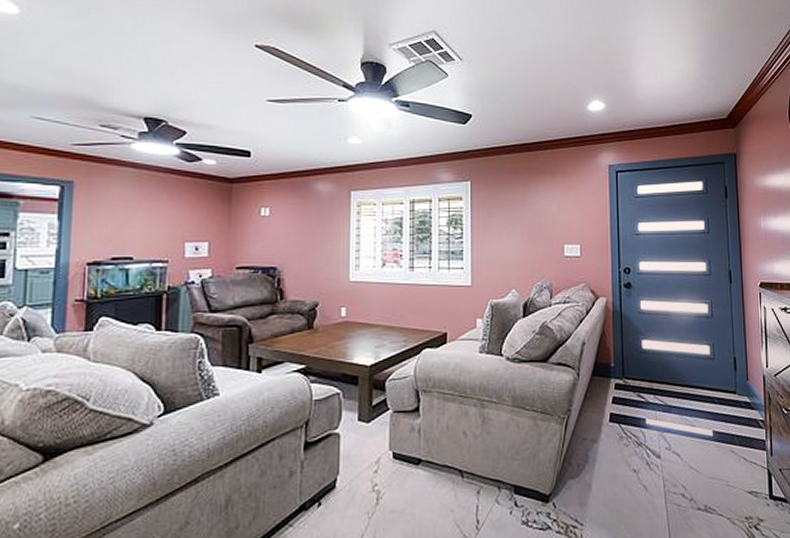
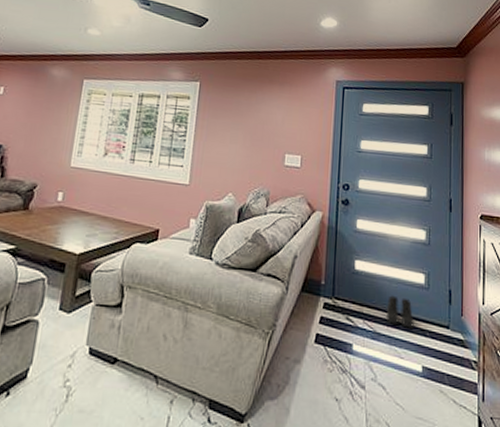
boots: none [676,369,703,398] -> present [387,295,414,329]

